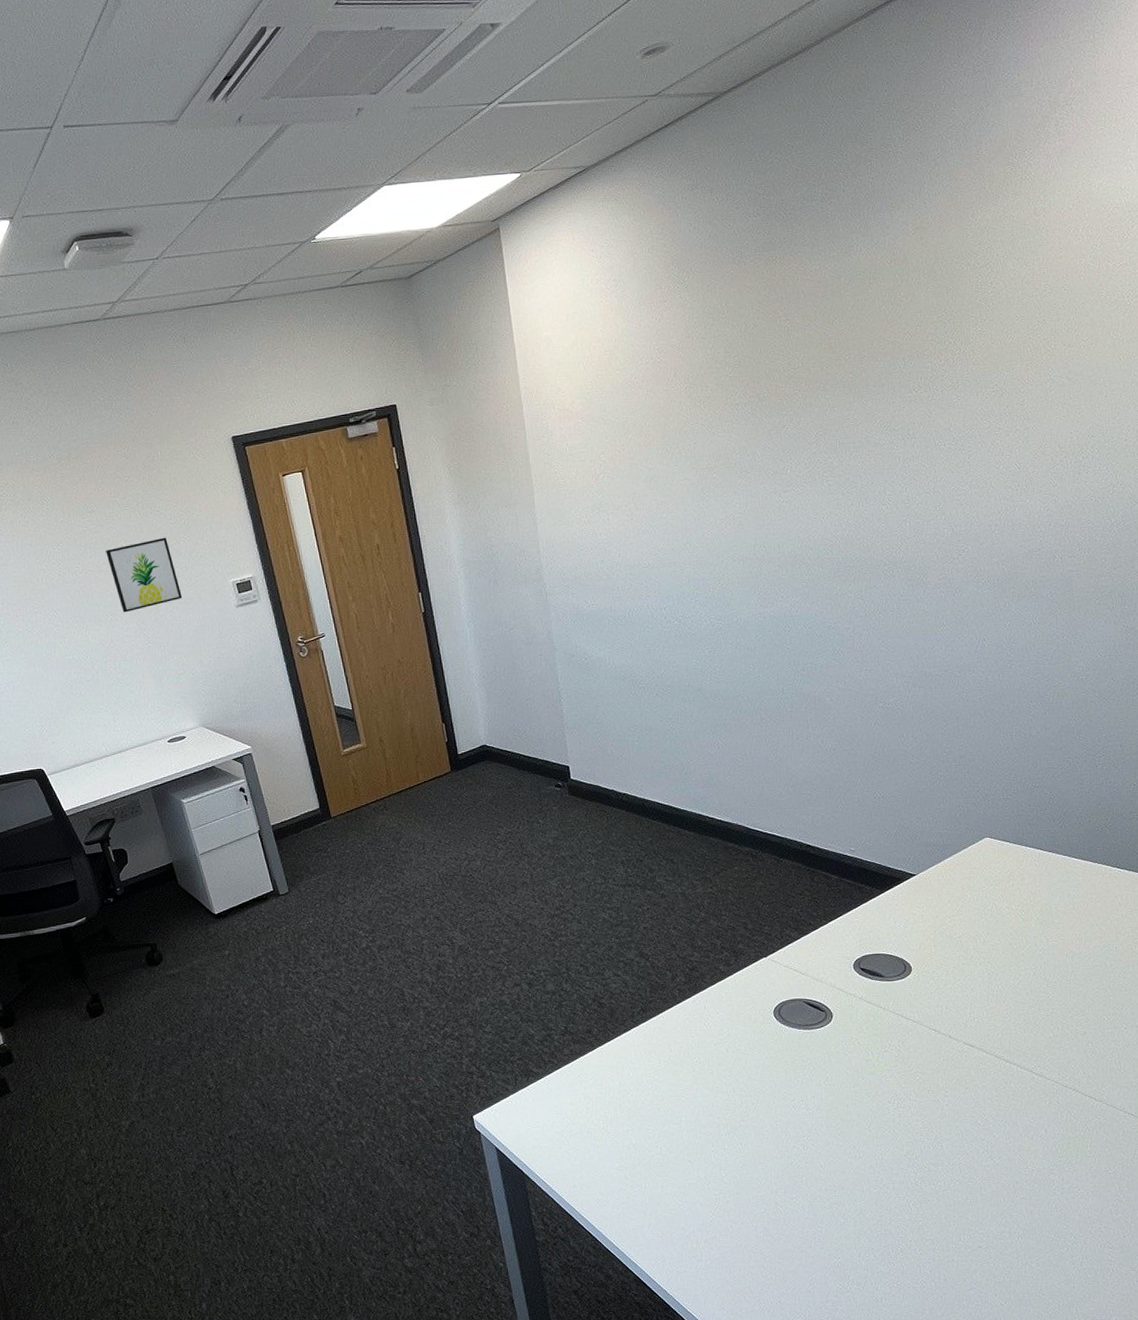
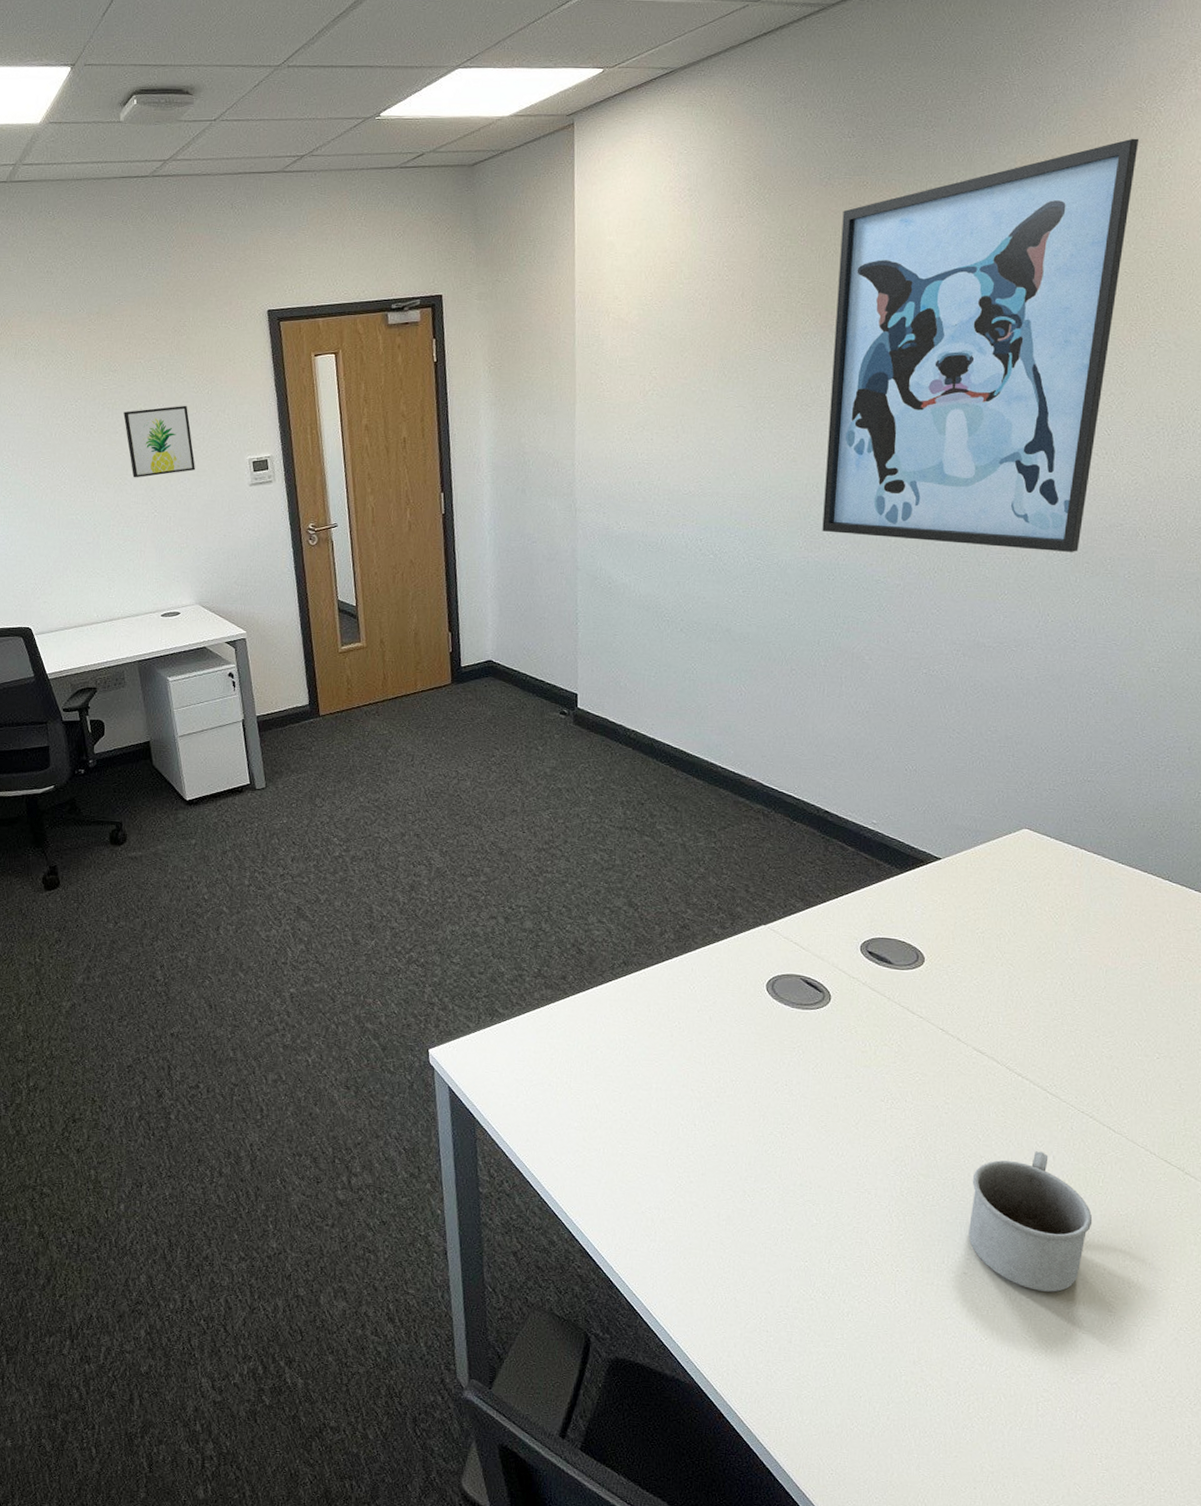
wall art: none [757,191,1015,588] -> present [822,138,1140,552]
mug: none [976,1127,1086,1253] -> present [968,1151,1093,1292]

